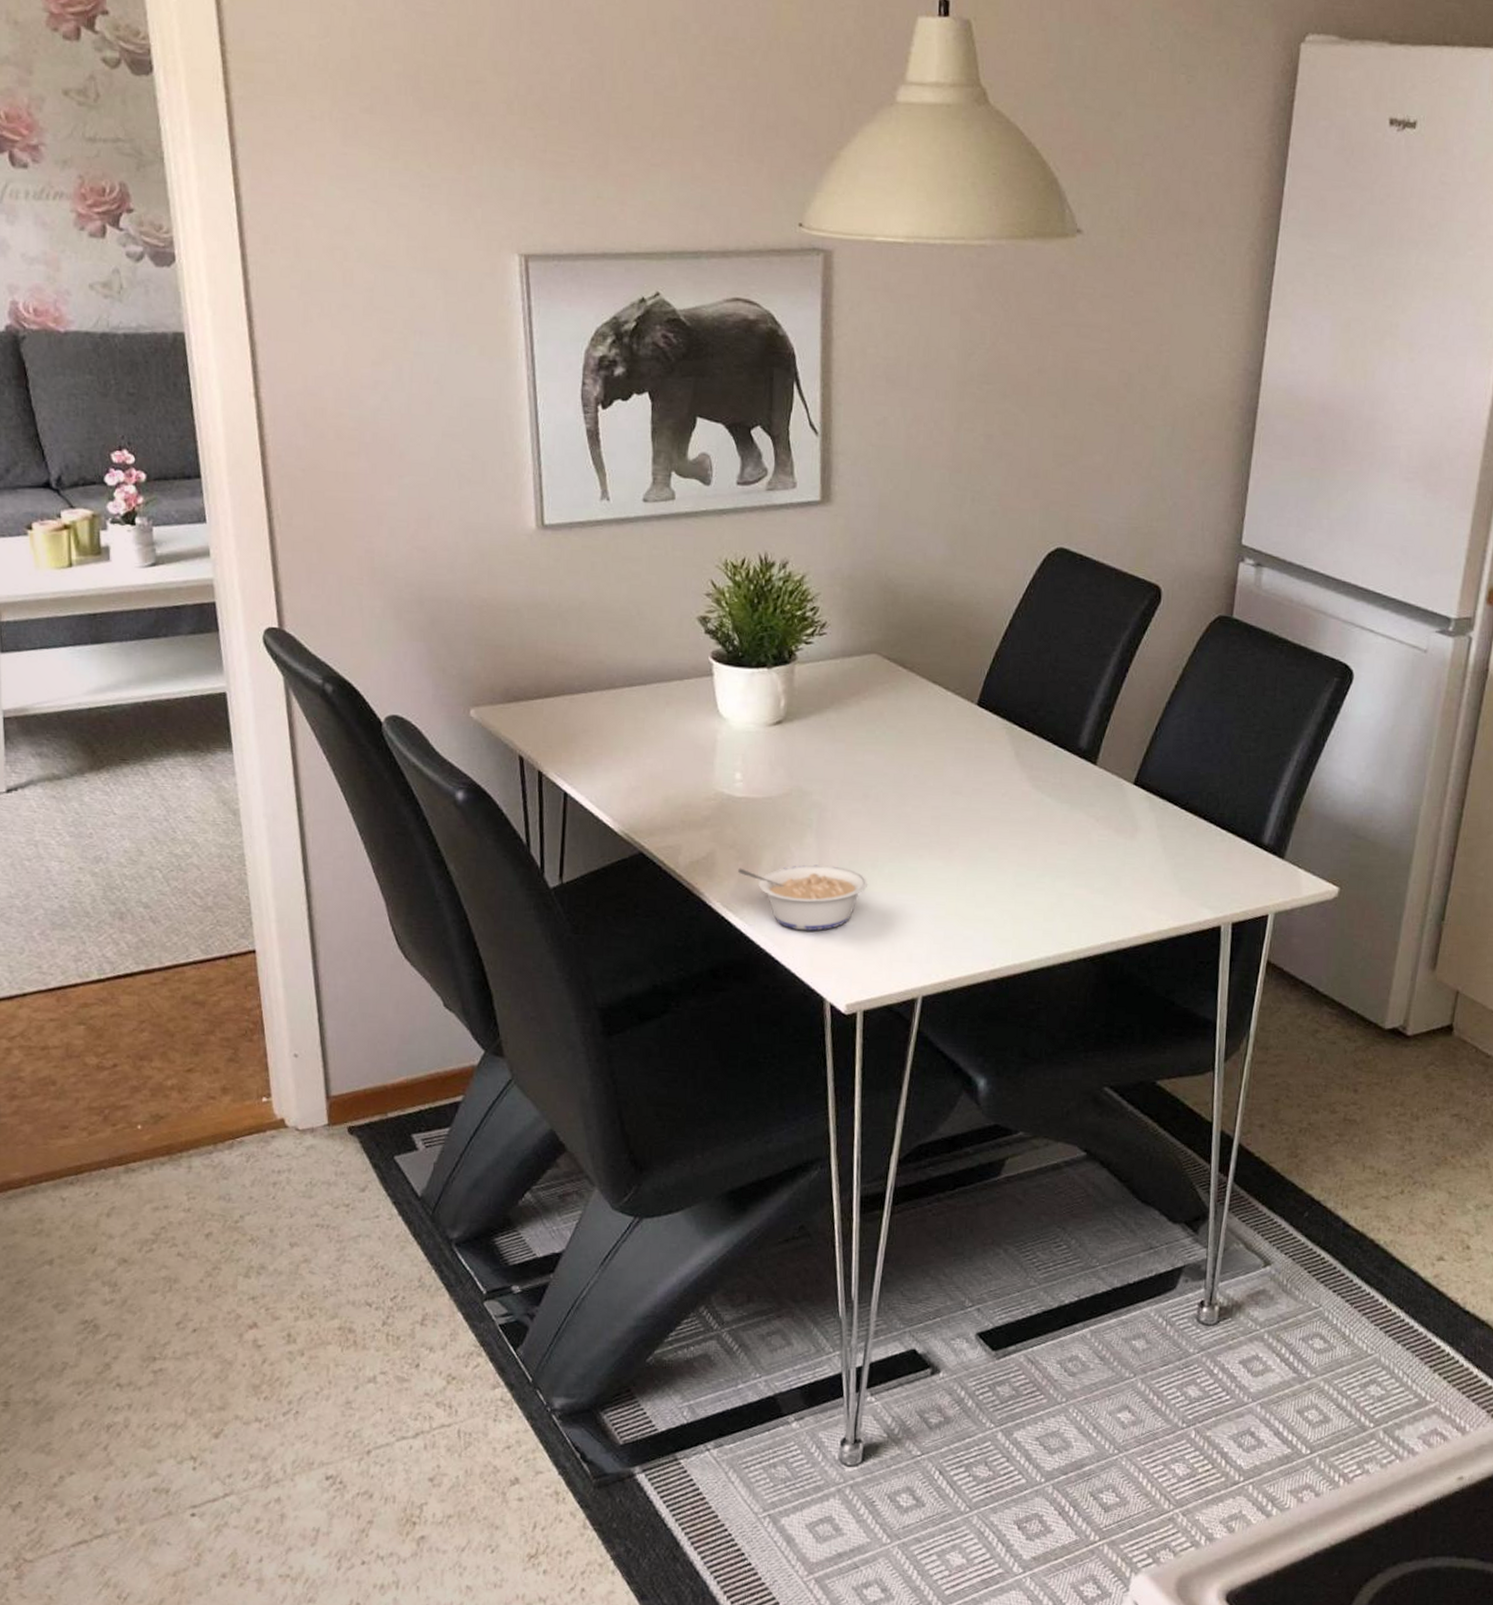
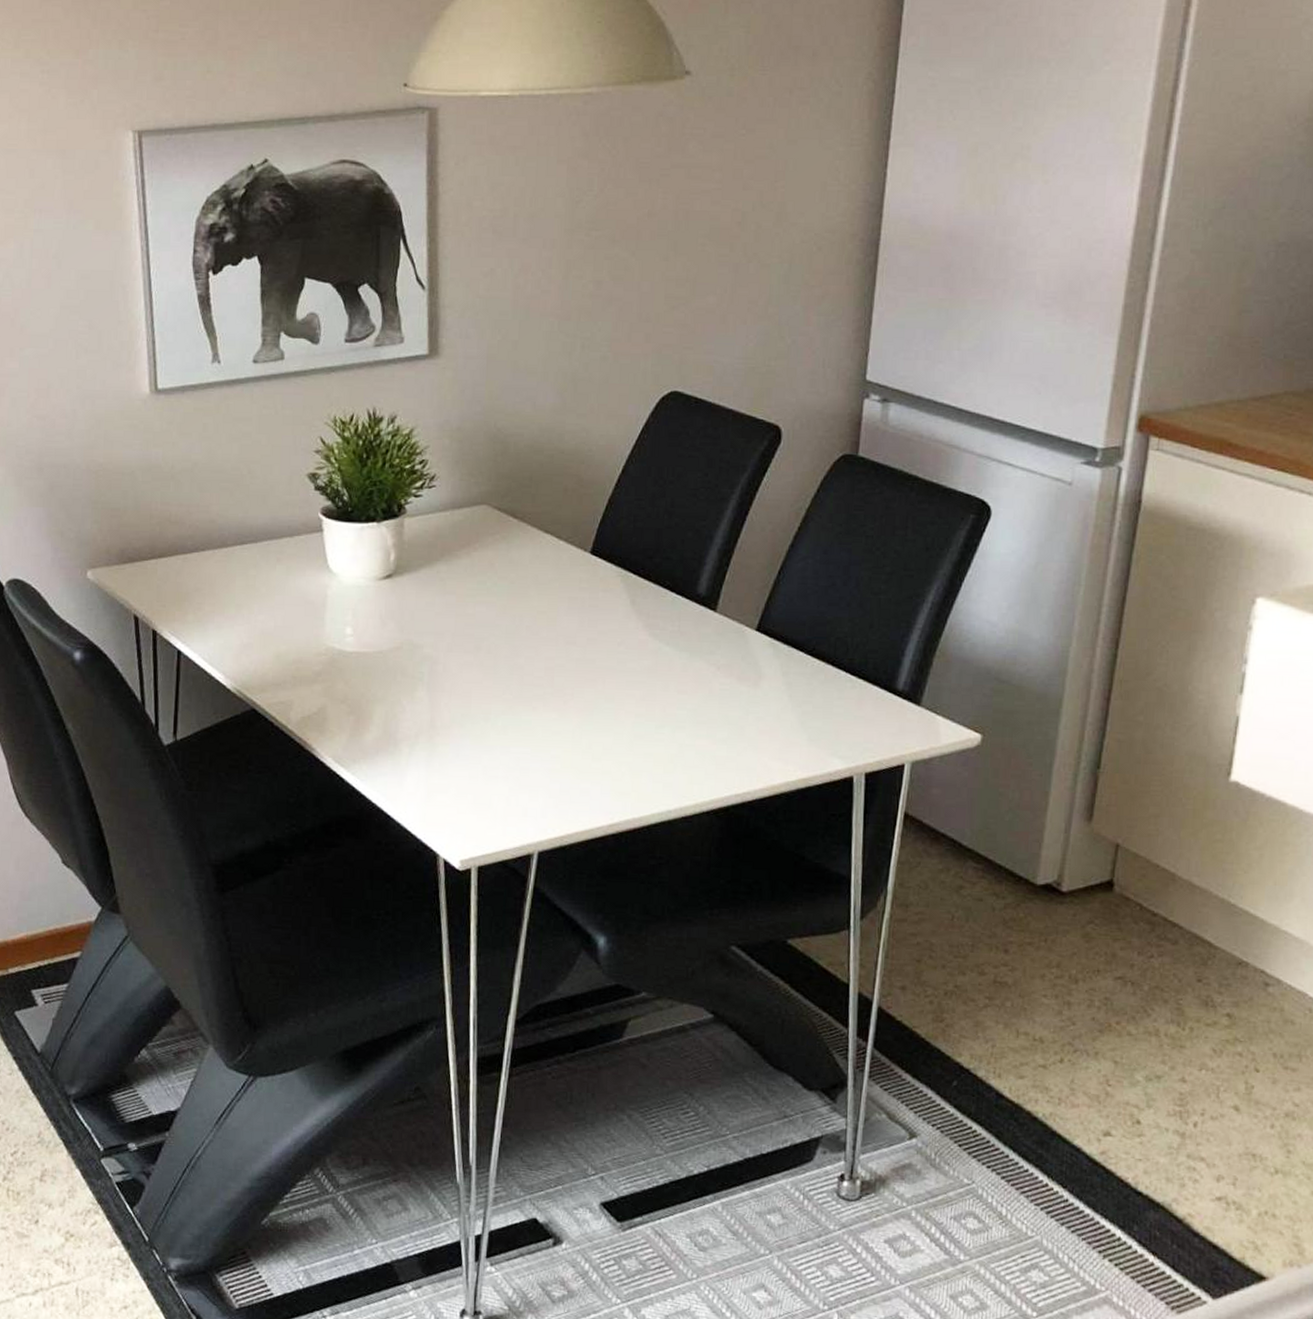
legume: present [738,864,868,931] -> none [349,718,480,785]

